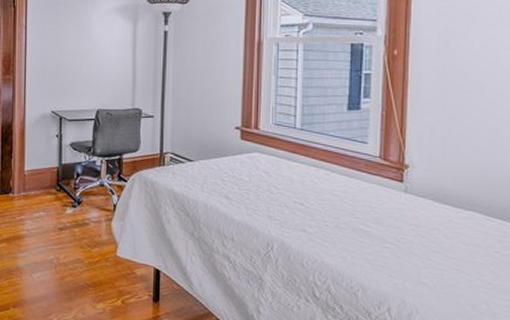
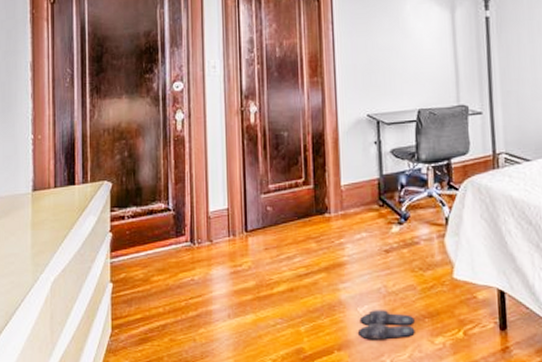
slippers: none [32,277,80,302] -> present [358,310,415,340]

